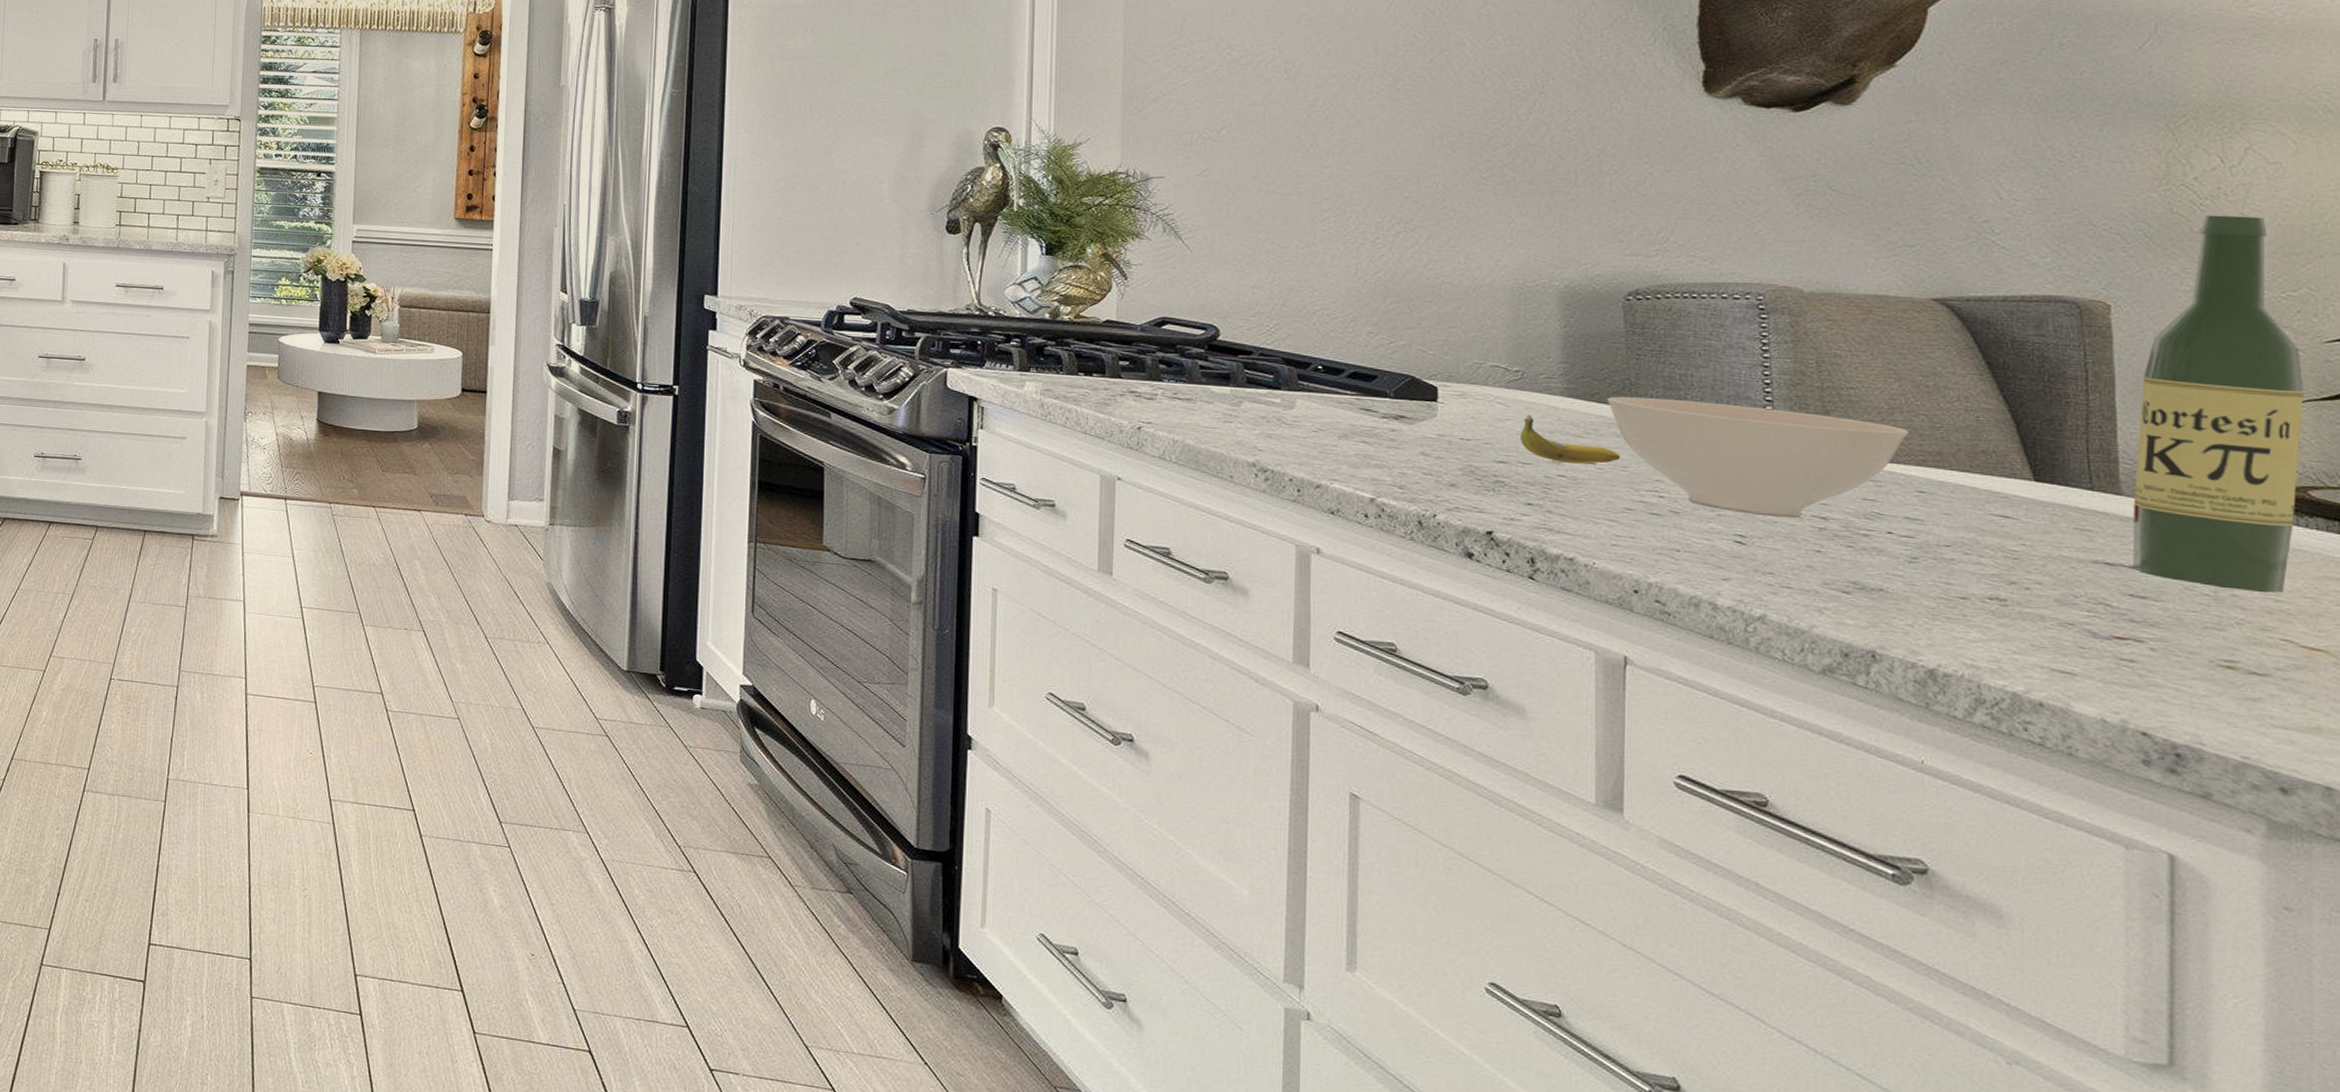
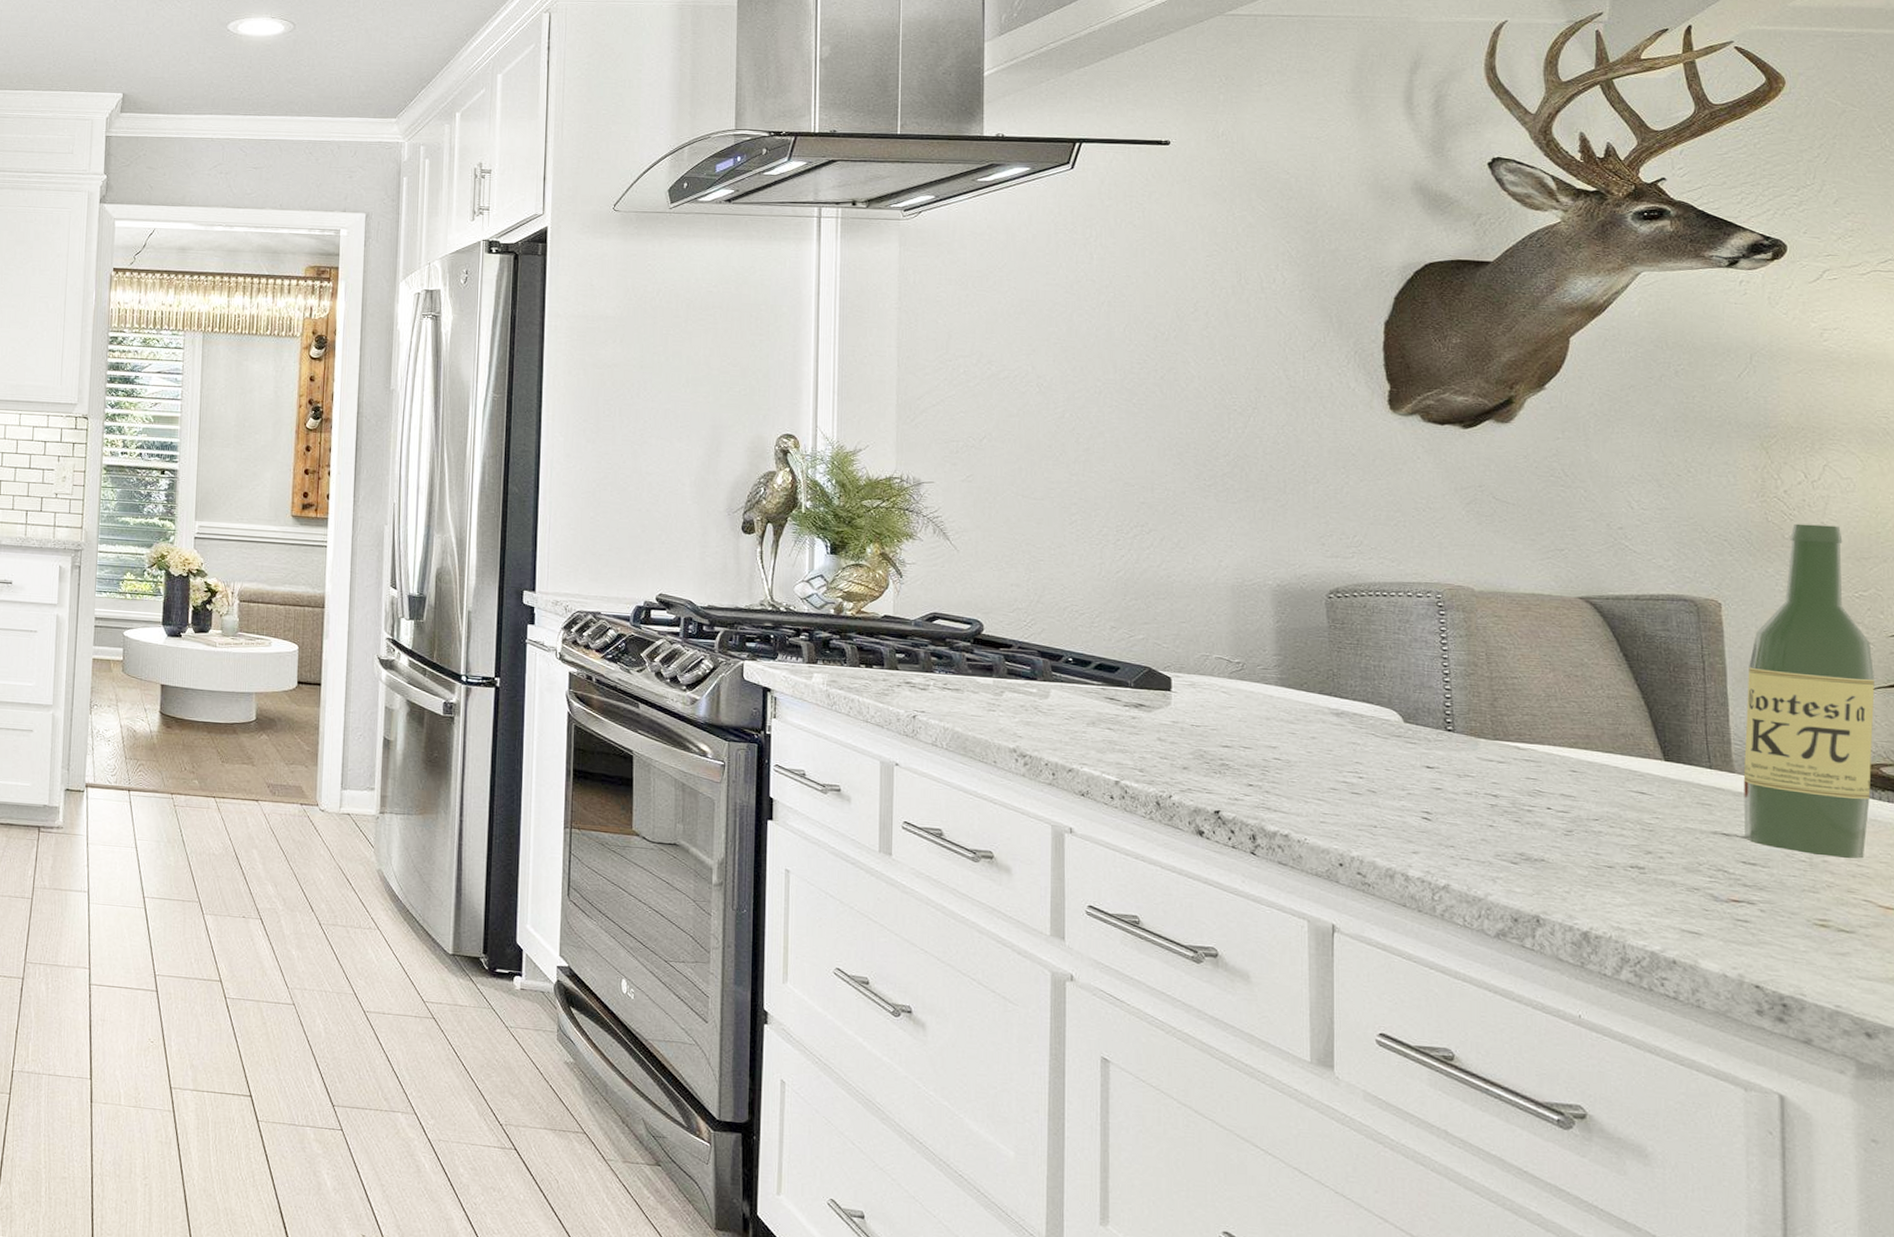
fruit: present [1520,415,1621,464] -> none [1242,703,1326,748]
bowl: present [1606,396,1910,519] -> none [1313,686,1563,796]

